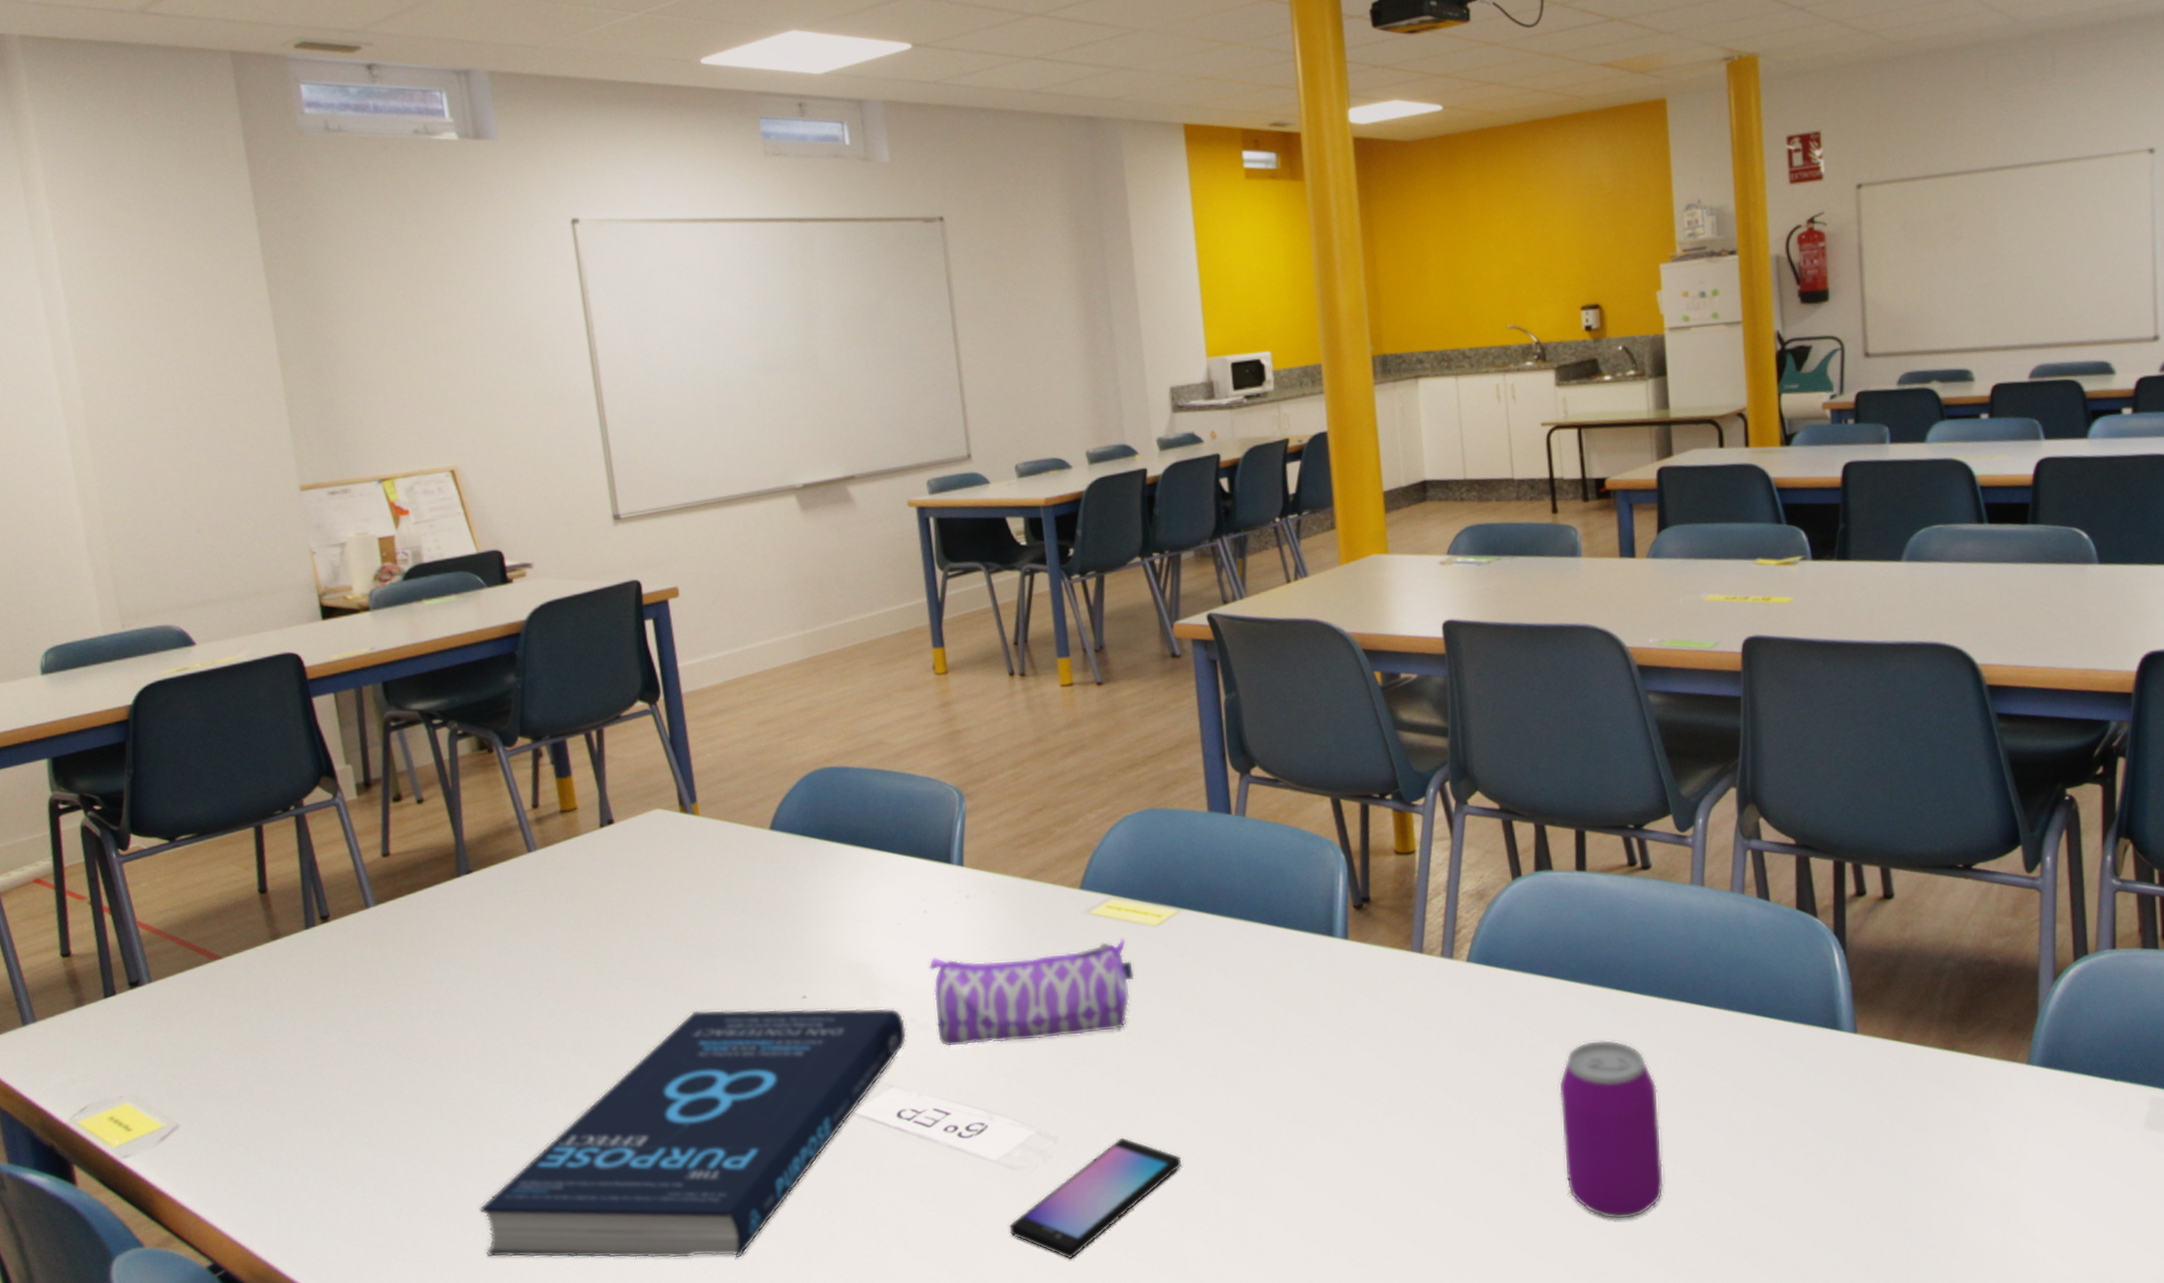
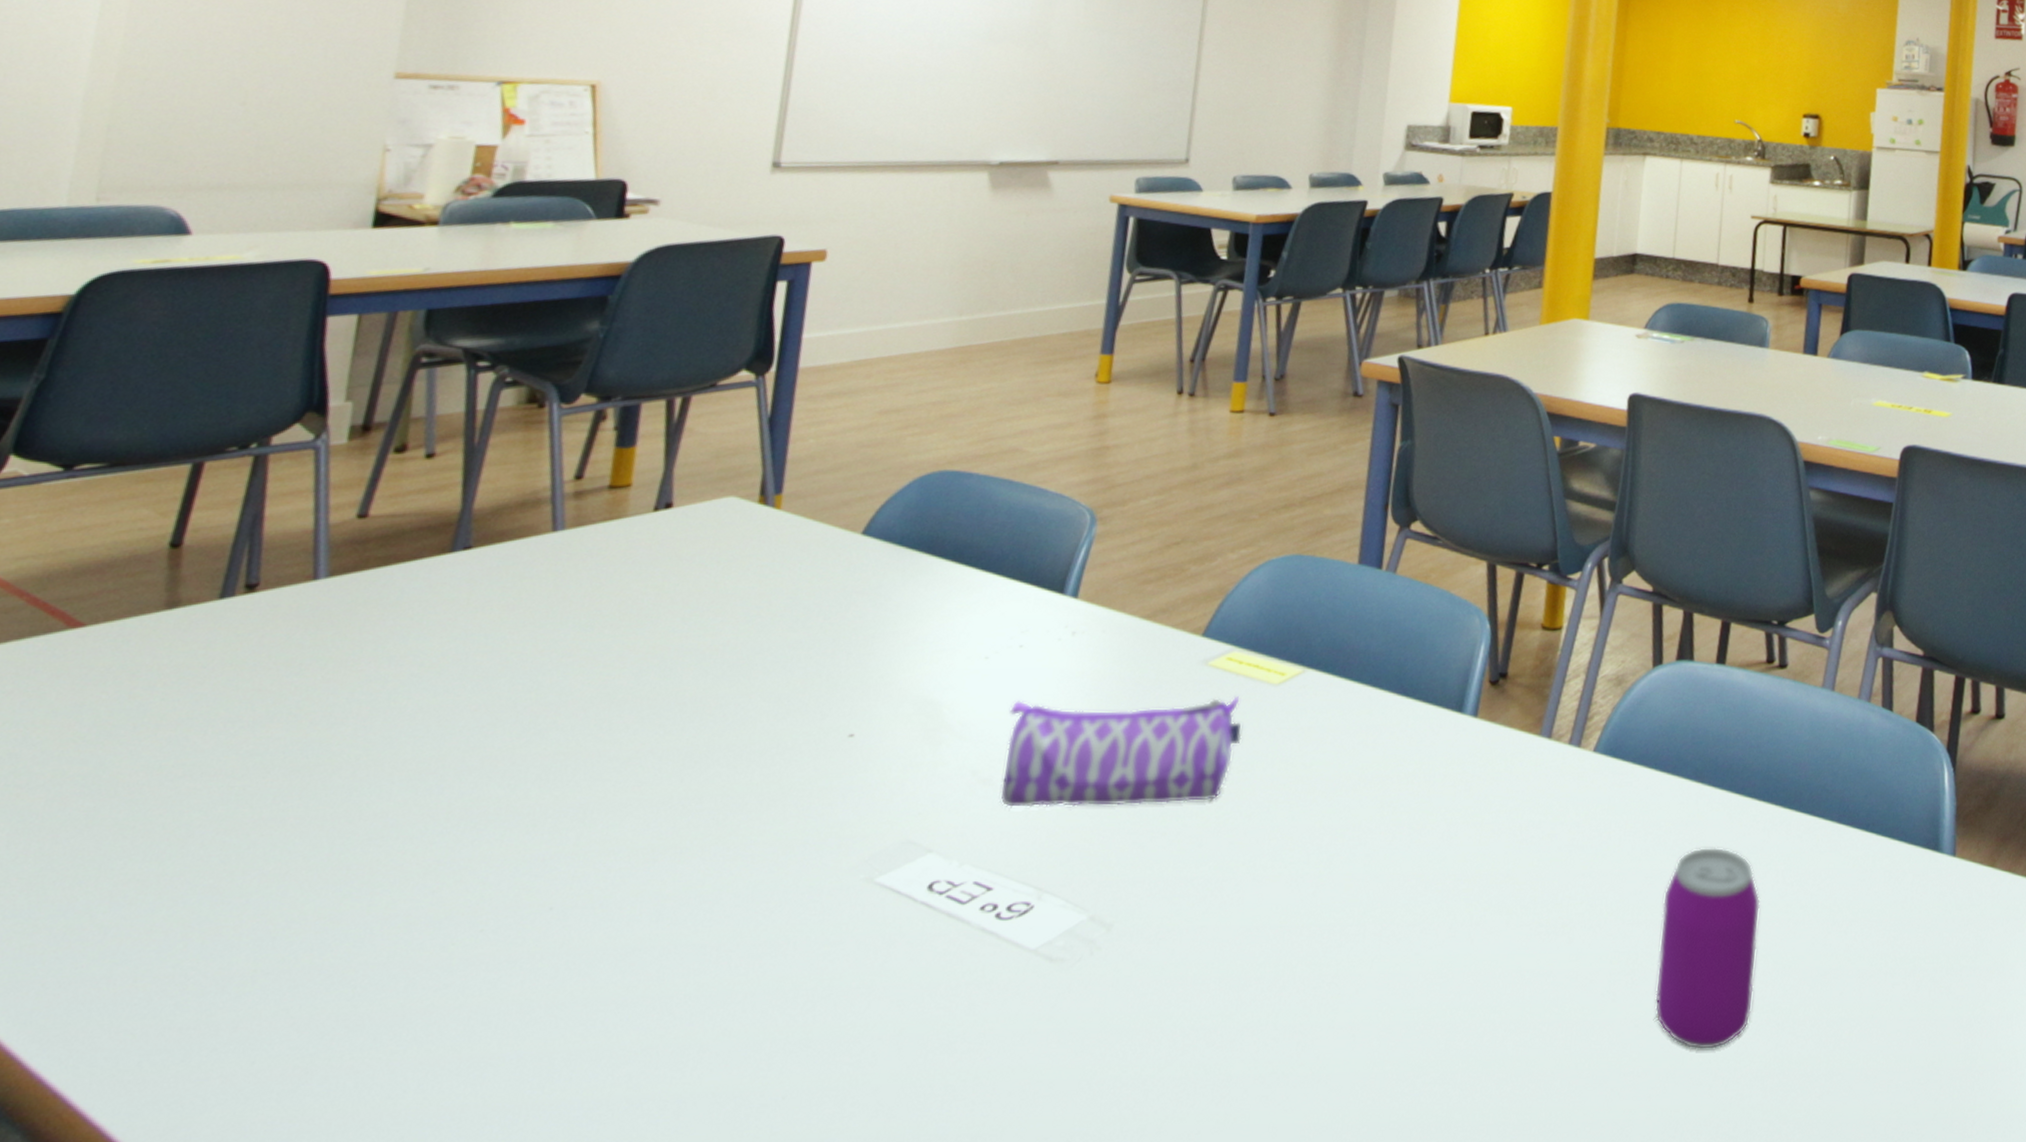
book: present [480,1008,907,1259] -> none [334,742,966,1061]
smartphone: present [1009,1137,1182,1260] -> none [1029,929,1250,1077]

